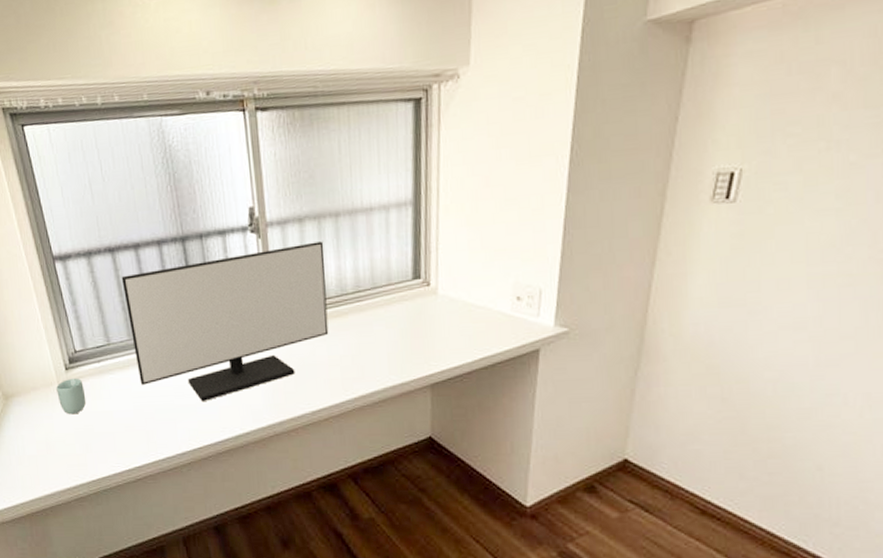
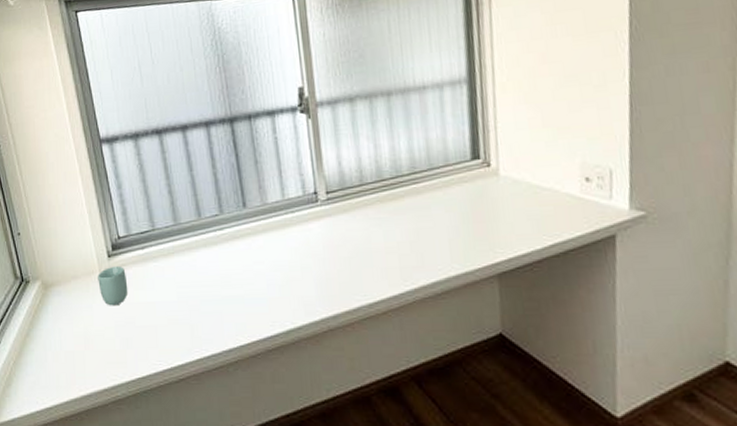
monitor: present [121,241,329,402] -> none [168,121,384,293]

